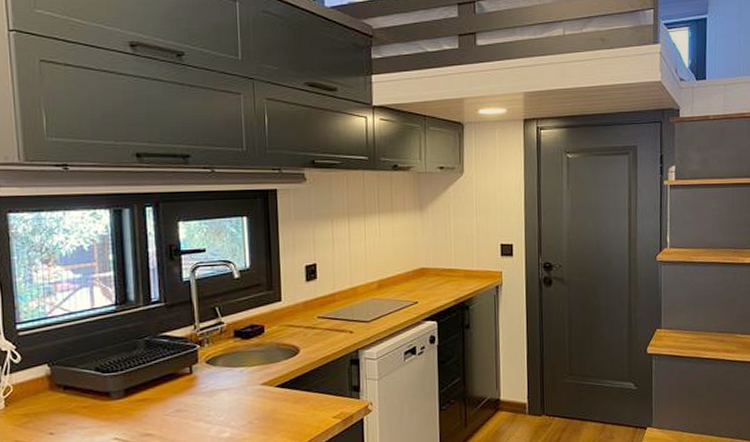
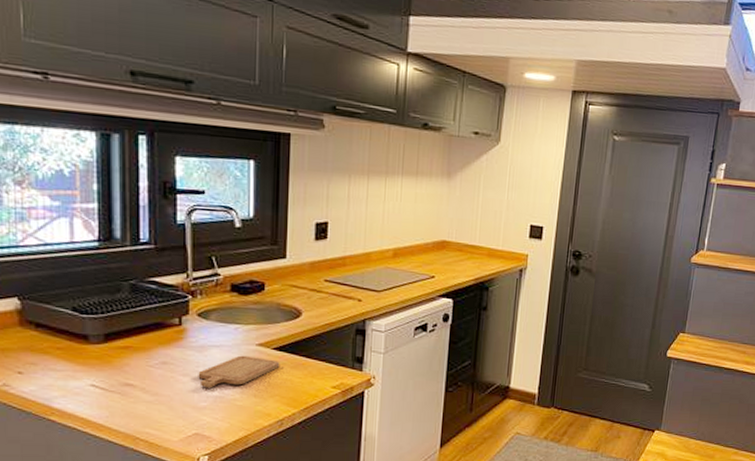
chopping board: none [210,395,284,431] -> present [198,355,280,389]

